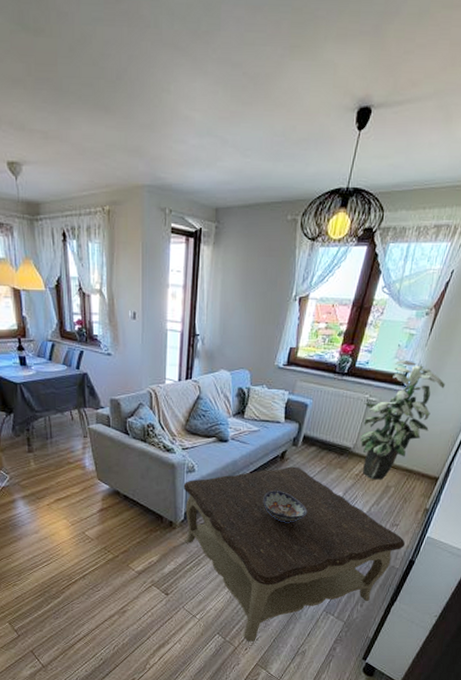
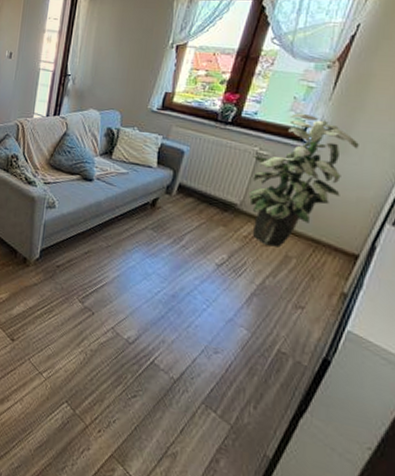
coffee table: present [183,466,406,642] -> none [38,216,316,424]
decorative bowl: present [263,491,307,522] -> none [129,240,182,281]

